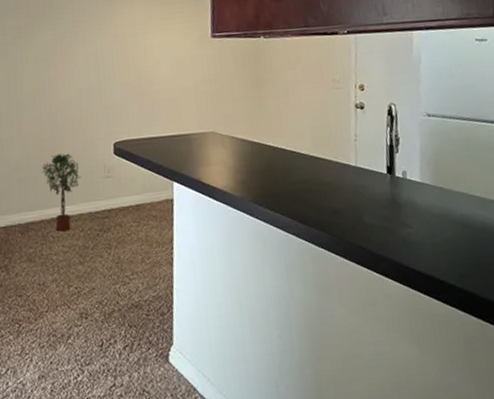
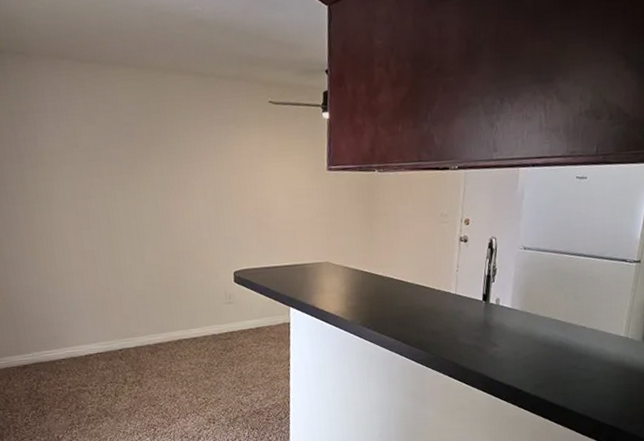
potted tree: present [42,153,81,232] -> none [166,281,204,352]

